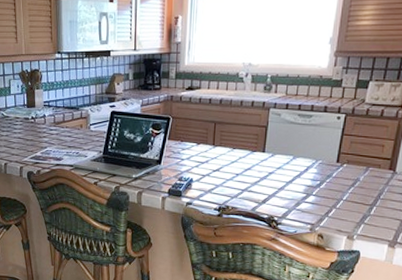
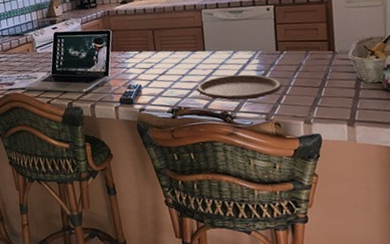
plate: none [248,181,334,209] -> present [196,74,282,101]

